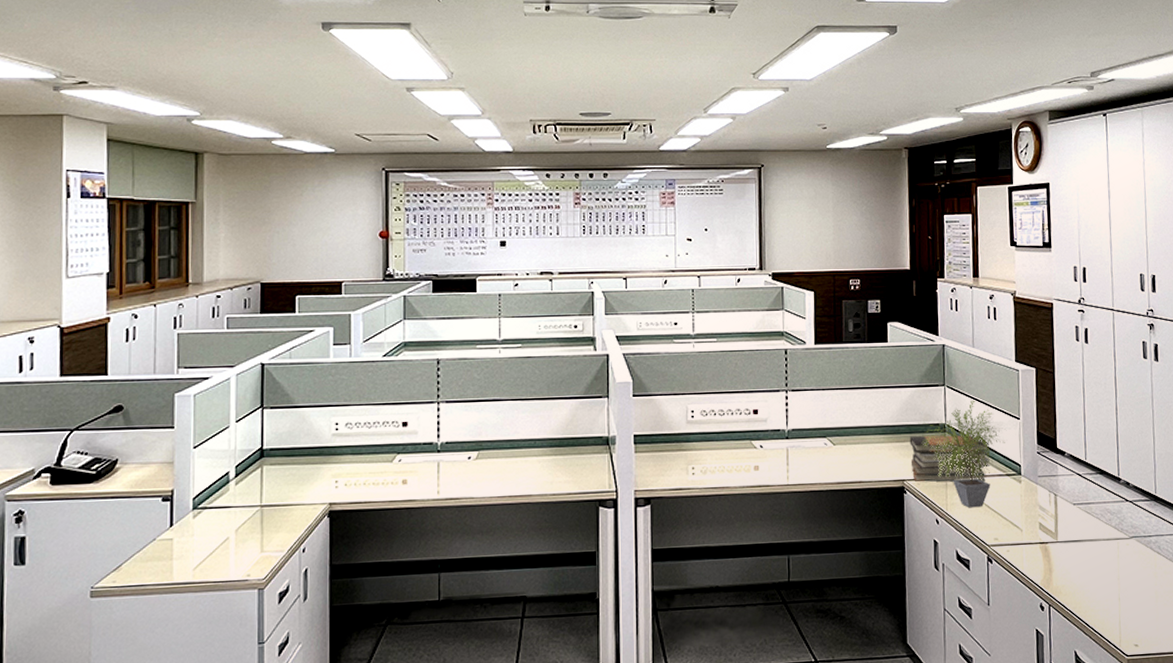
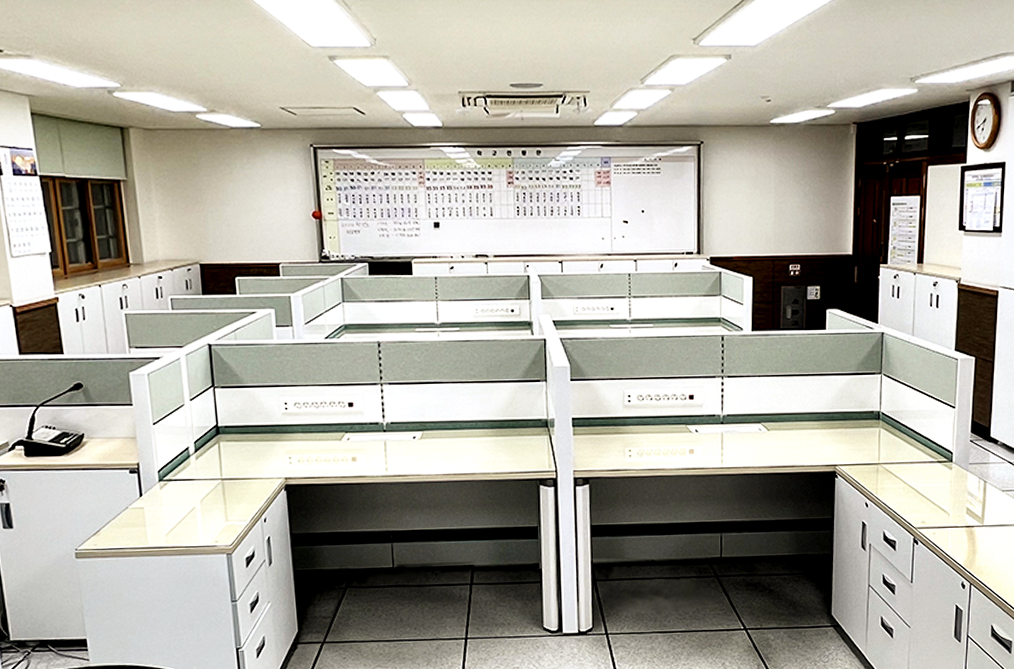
book stack: present [909,435,991,482] -> none [843,422,923,468]
potted plant: present [918,400,1005,508] -> none [853,388,939,493]

